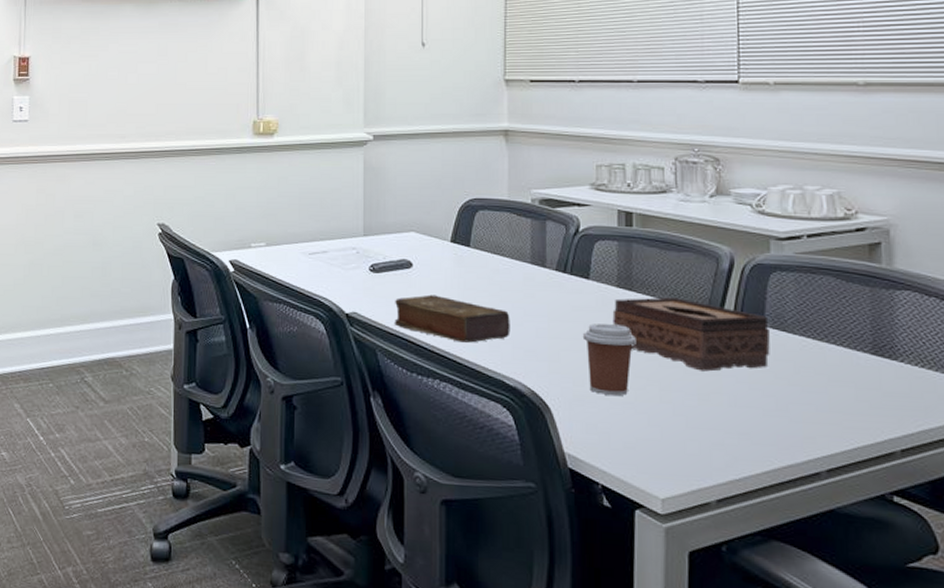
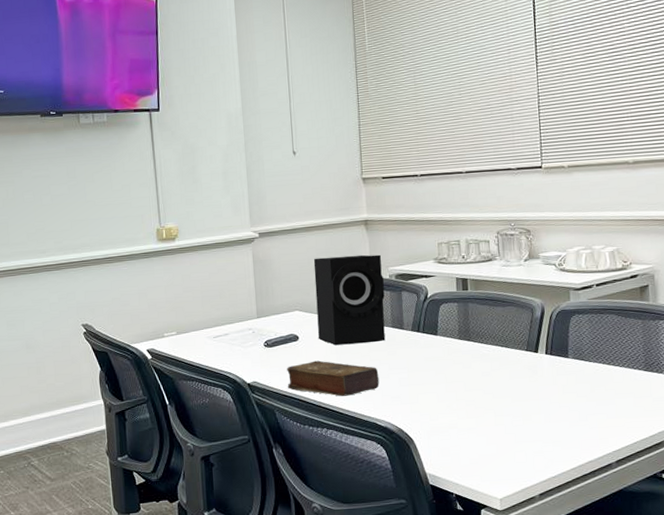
speaker: none [437,170,524,280] -> present [313,254,386,346]
coffee cup: present [582,324,636,396] -> none [434,369,475,425]
tissue box: present [612,297,770,372] -> none [456,343,573,398]

